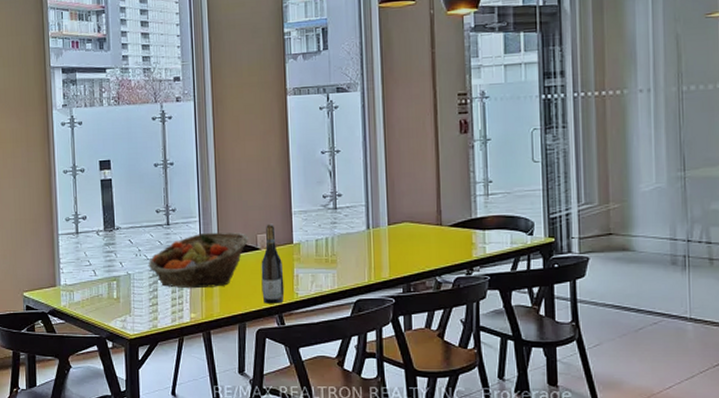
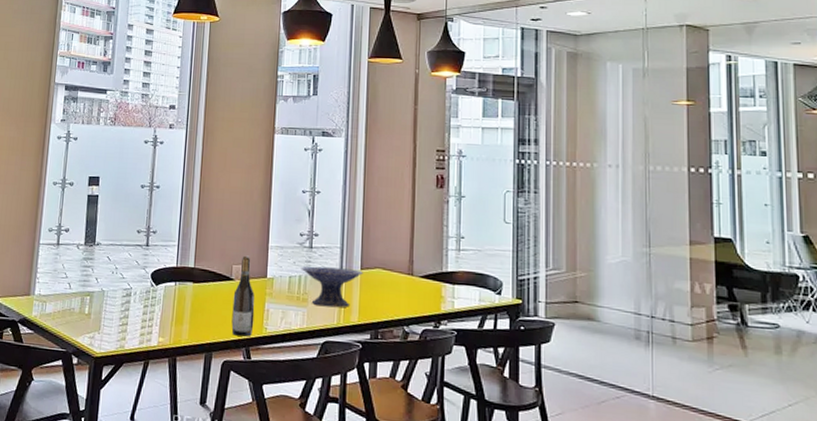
fruit basket: present [148,232,249,289] -> none [122,257,225,314]
decorative bowl: none [327,226,390,266] -> present [301,266,363,307]

